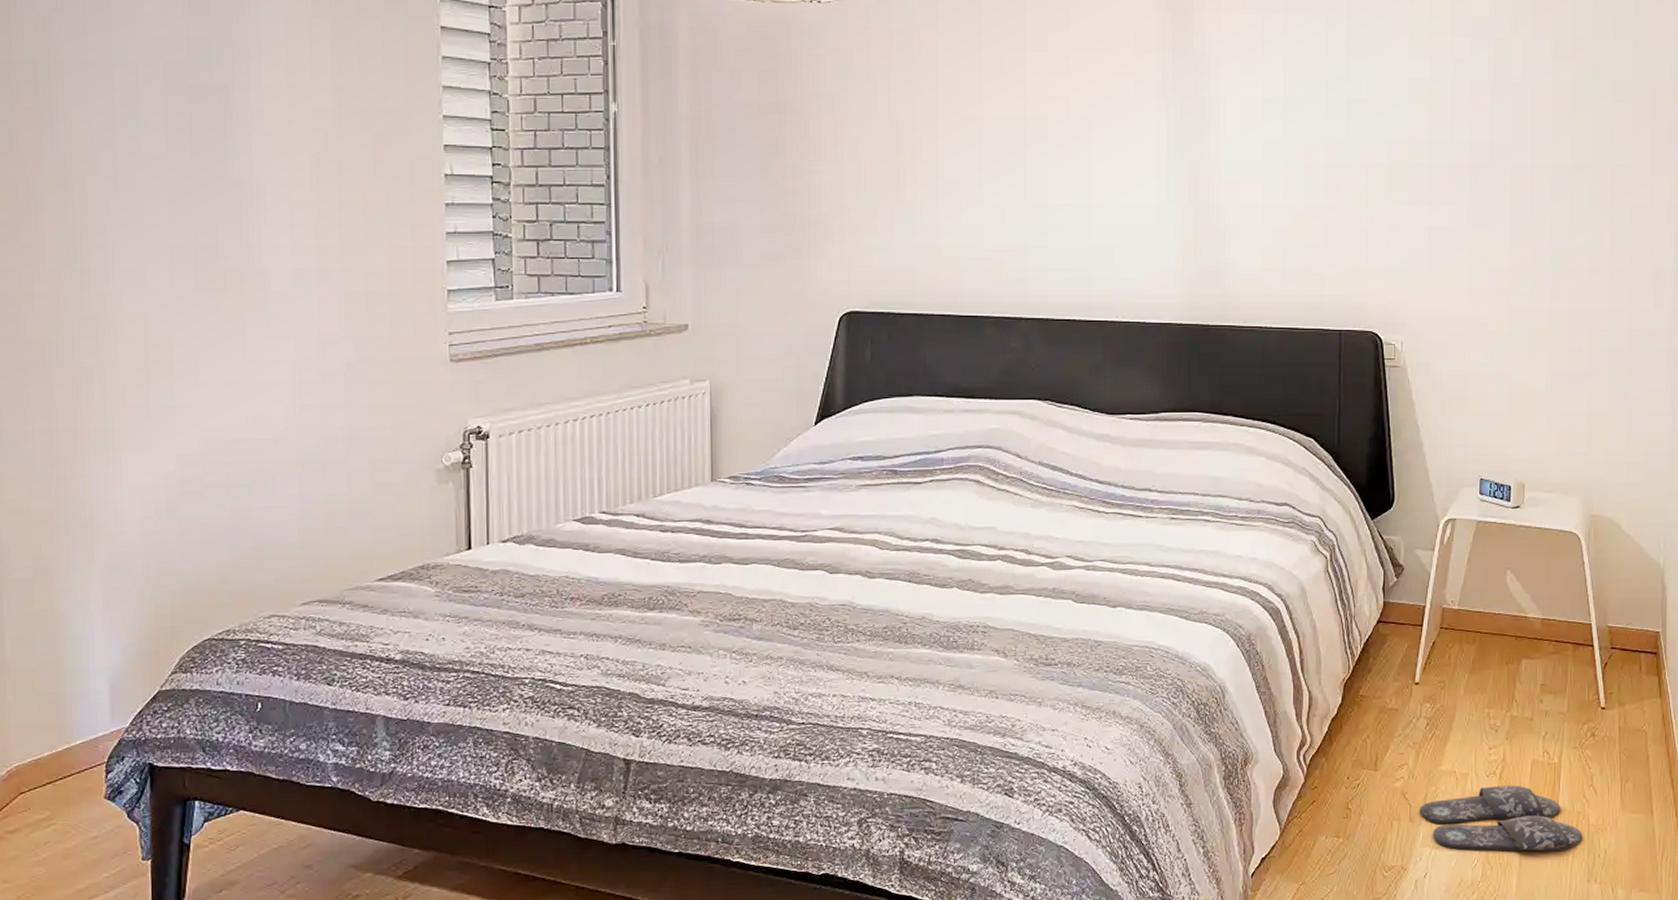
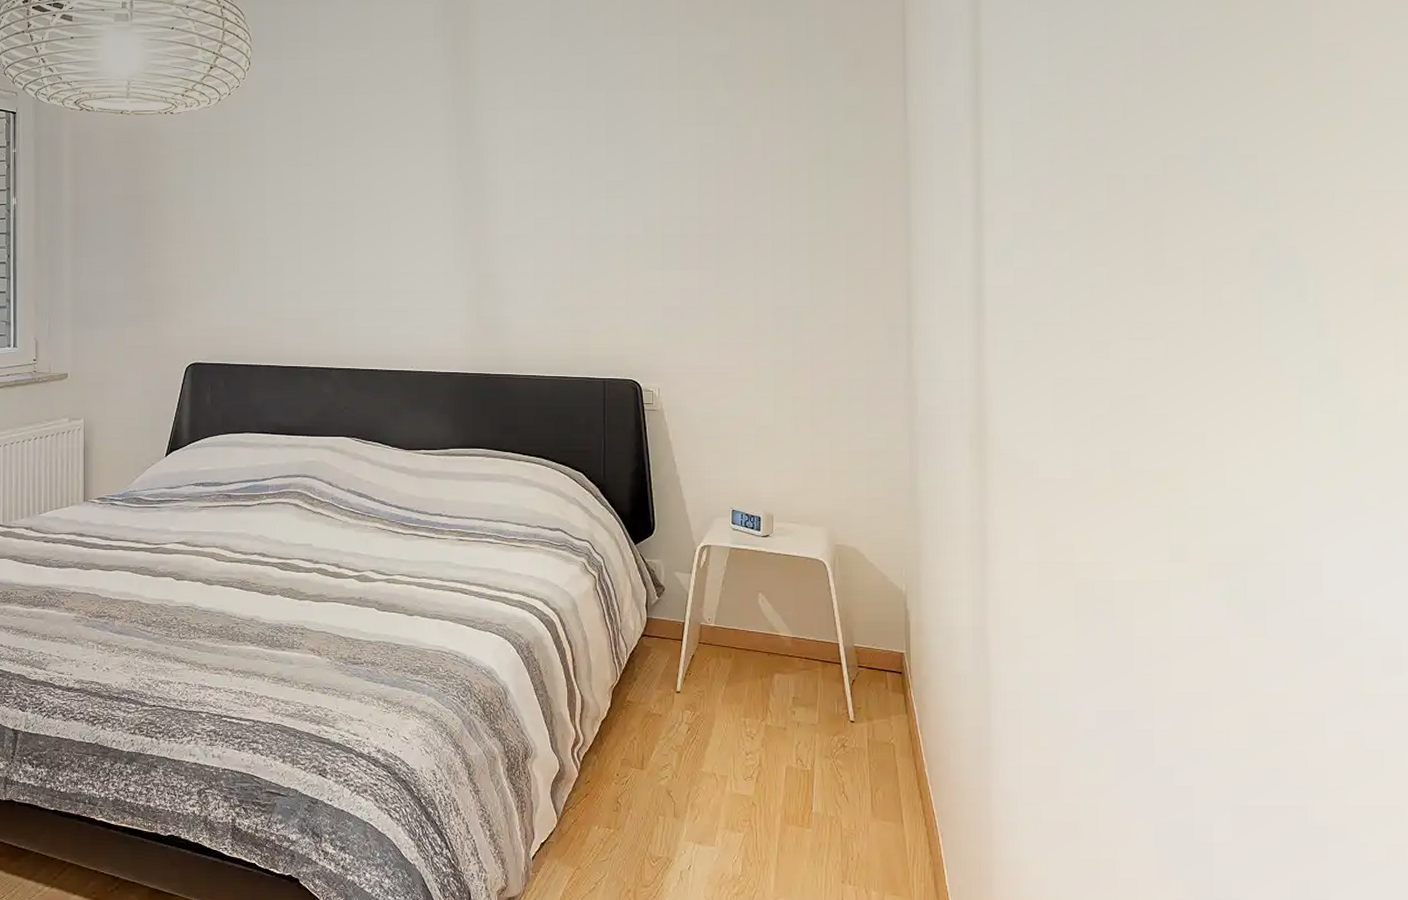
slippers: present [1419,785,1583,853] -> none [683,788,836,853]

